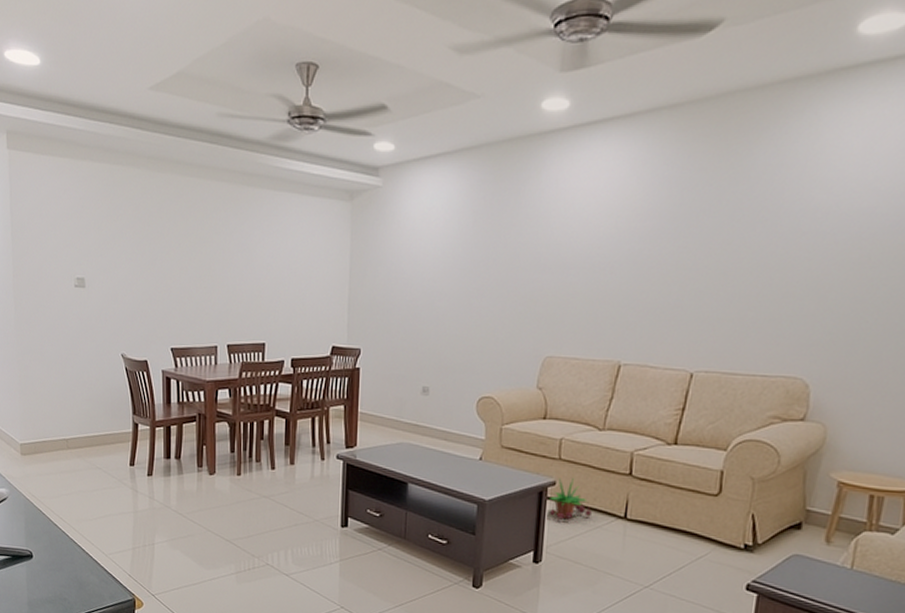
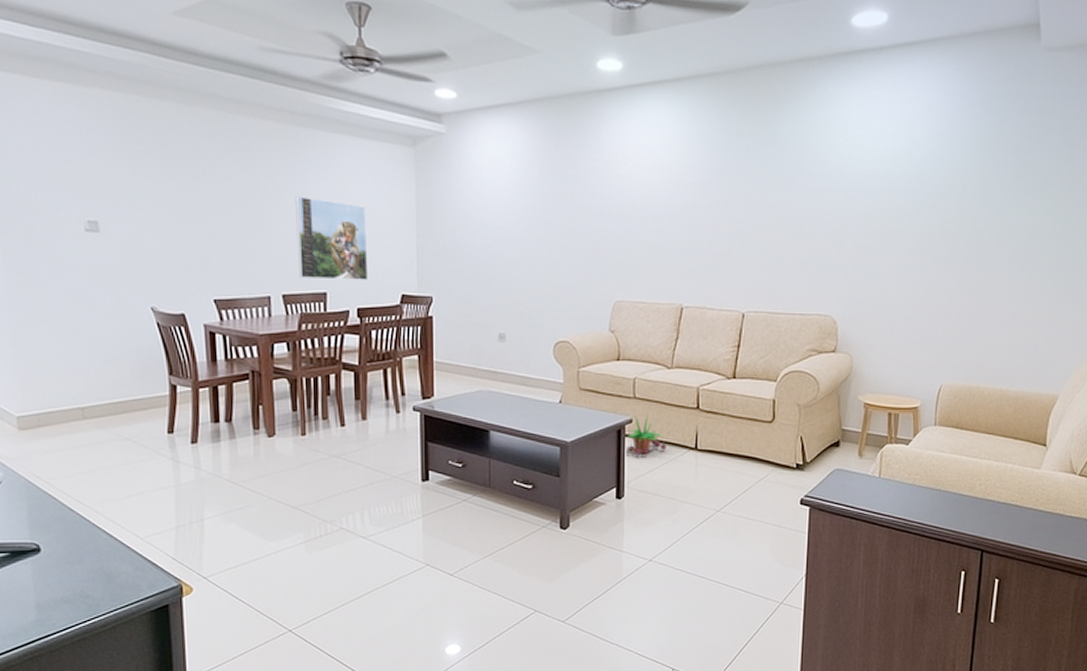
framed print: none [242,252,304,332] -> present [295,196,369,280]

